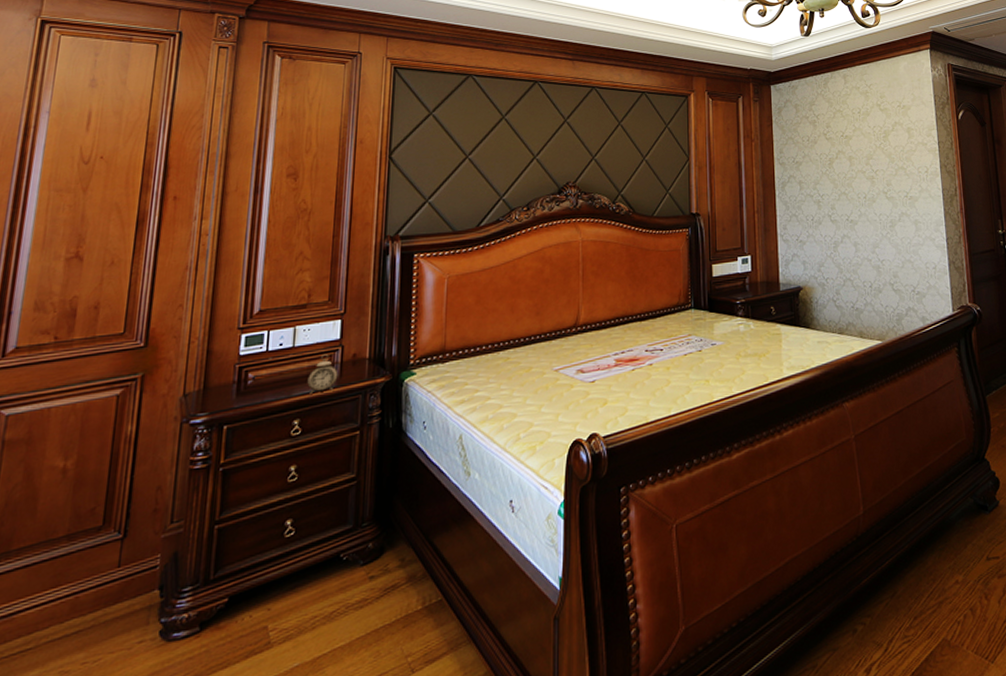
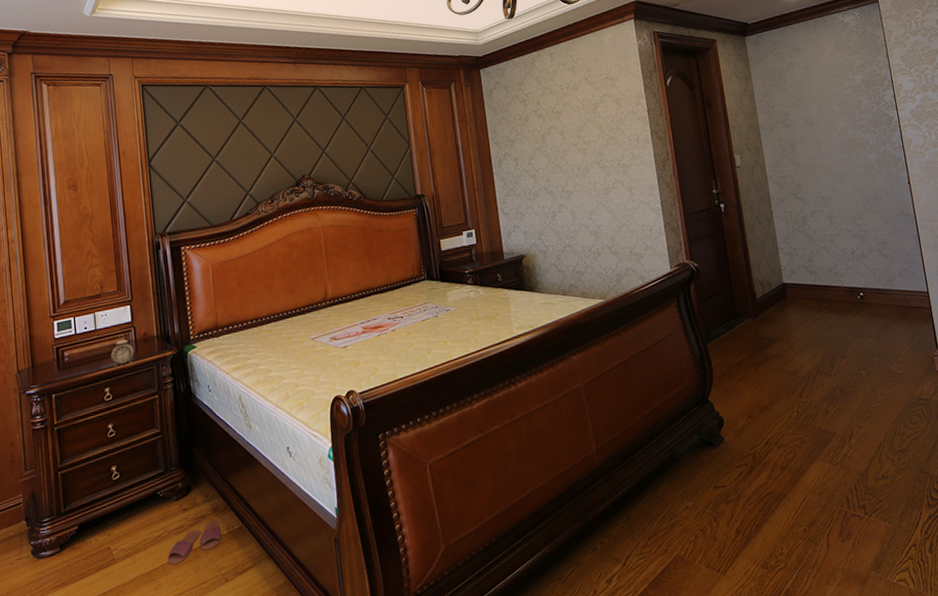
slippers: none [340,590,415,651] -> present [167,519,222,565]

